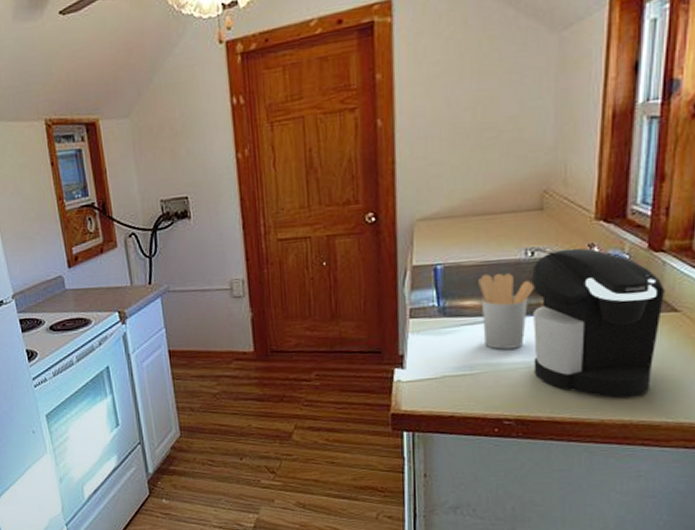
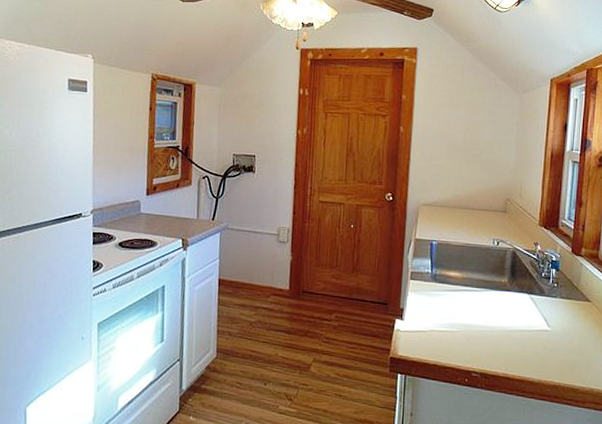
utensil holder: present [478,273,535,350] -> none [460,253,498,315]
coffee maker: present [531,247,664,399] -> none [495,243,582,365]

